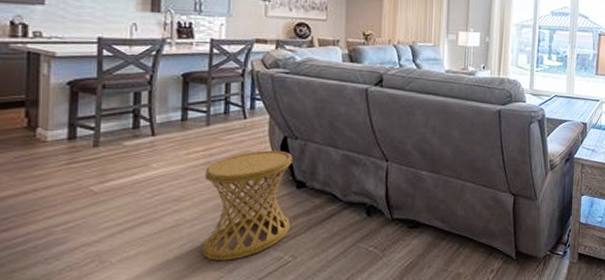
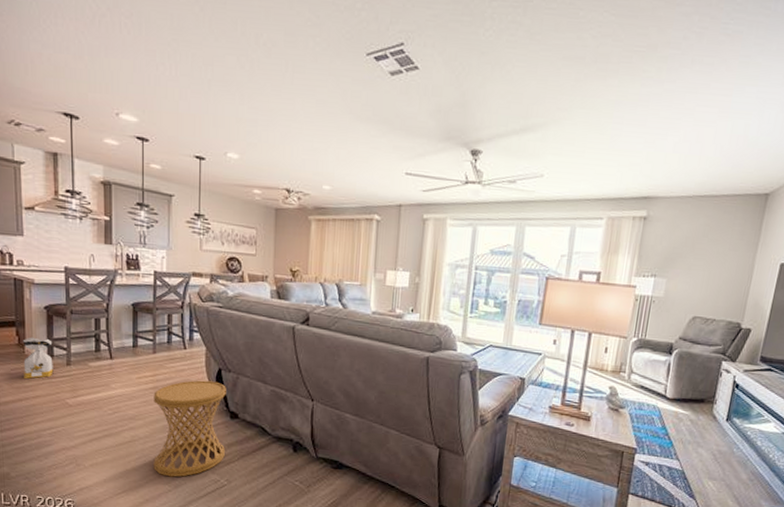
bag: none [32,117,76,166] -> present [22,337,54,379]

